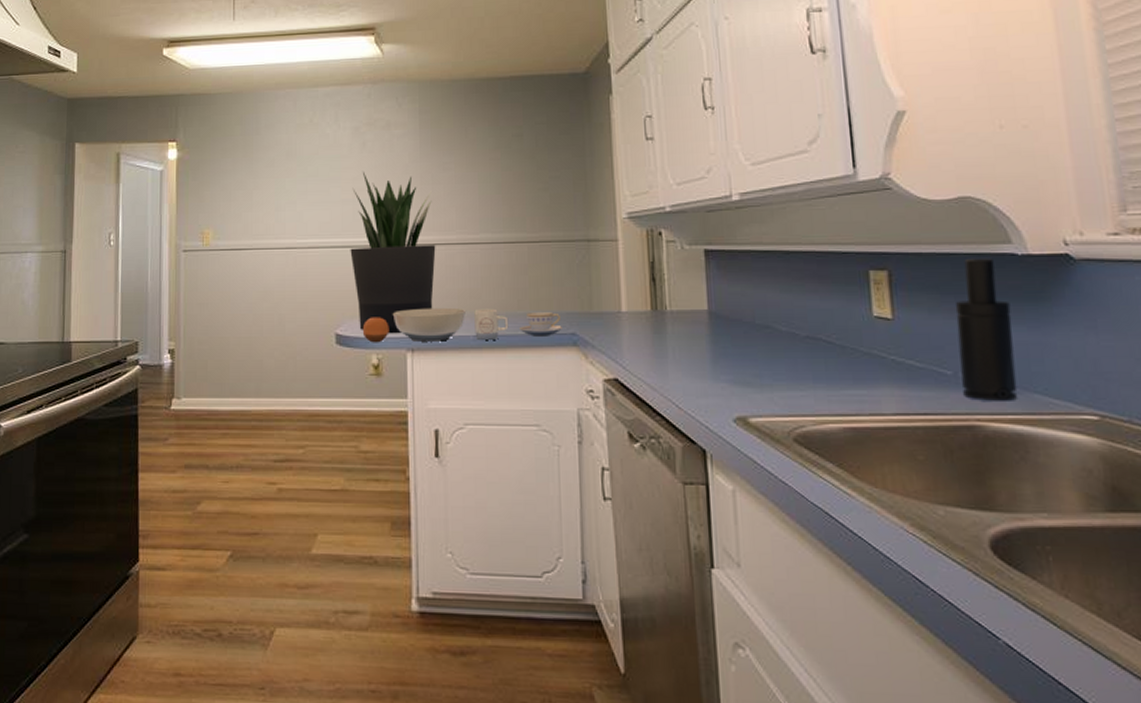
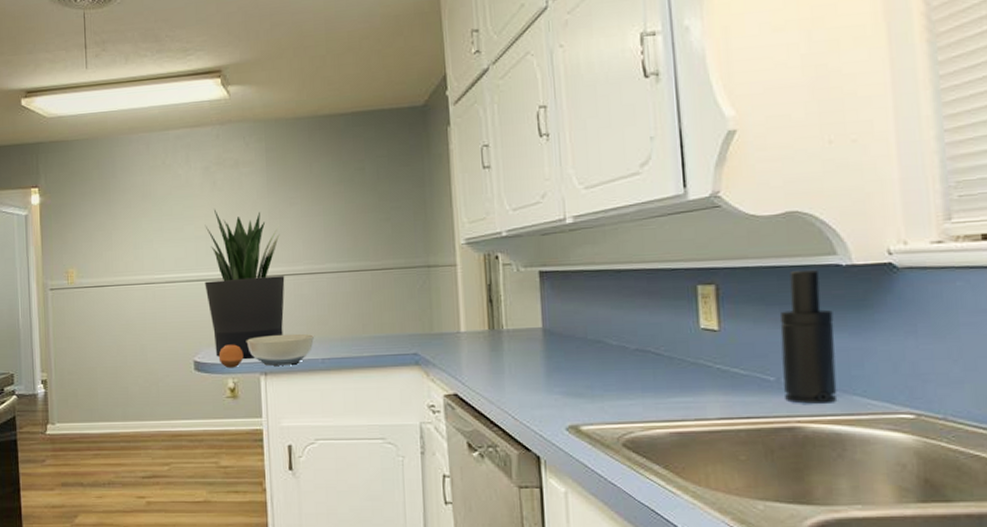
mug: present [474,308,509,341] -> none [322,333,355,364]
teacup: present [520,312,562,336] -> none [365,335,405,358]

